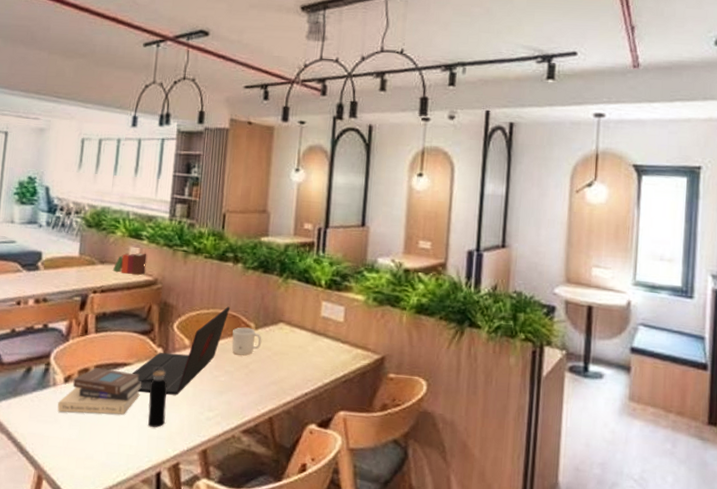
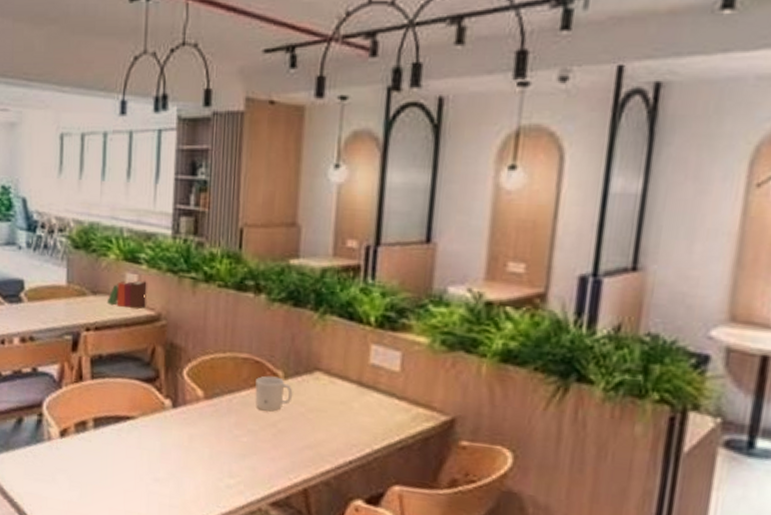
books: present [57,368,142,415] -> none [54,420,149,477]
laptop: present [132,306,231,395] -> none [137,349,252,457]
water bottle: present [148,367,167,427] -> none [157,422,178,494]

